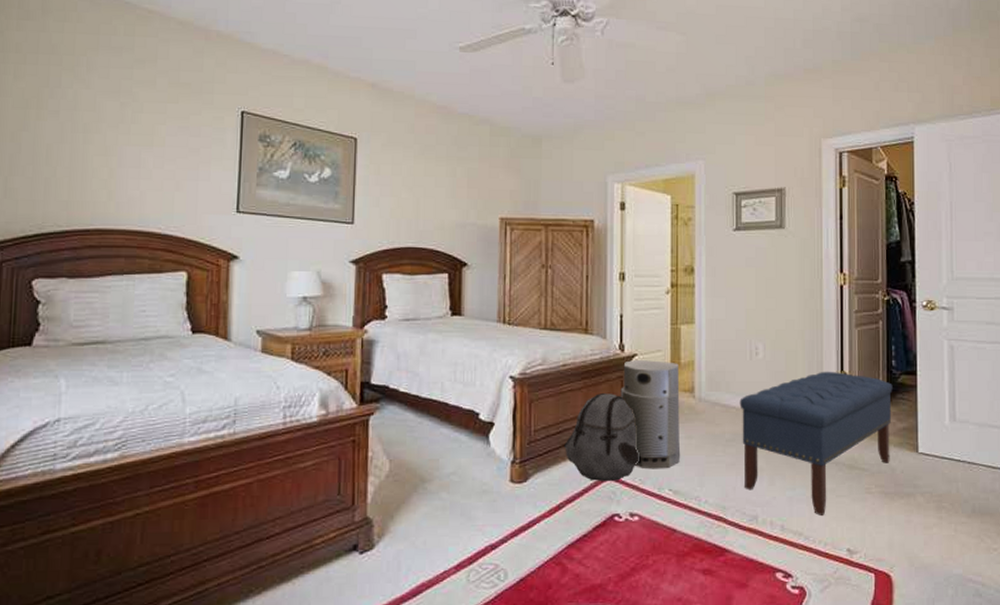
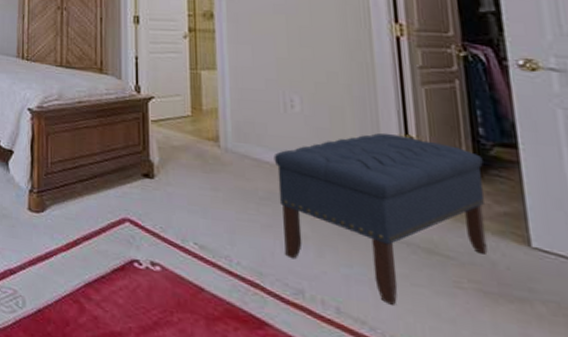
backpack: present [563,393,639,481] -> none [79,133,160,225]
air purifier: present [620,360,681,469] -> none [137,102,206,220]

